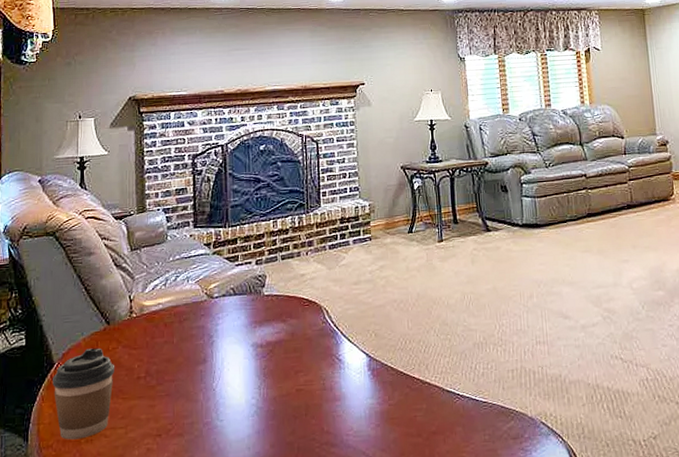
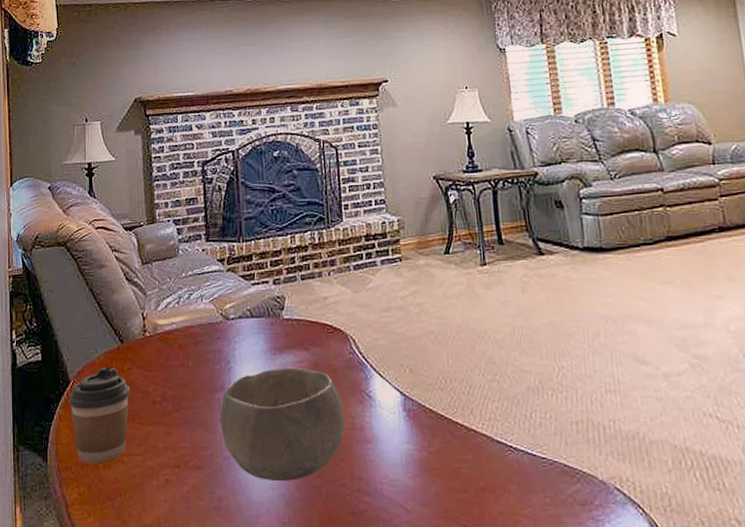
bowl: none [201,338,316,441] -> present [219,367,345,481]

